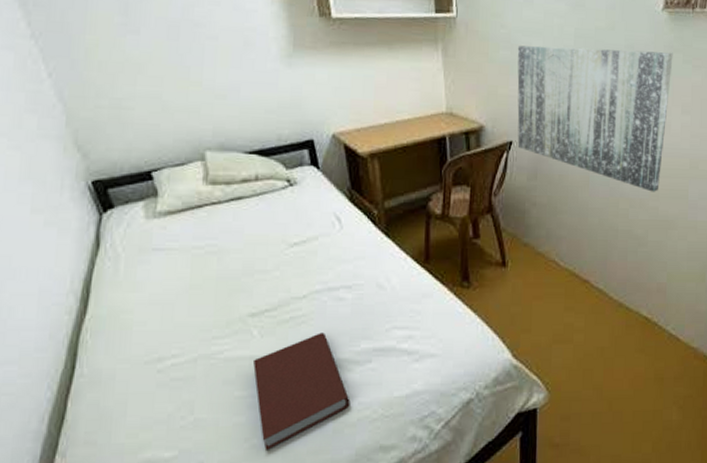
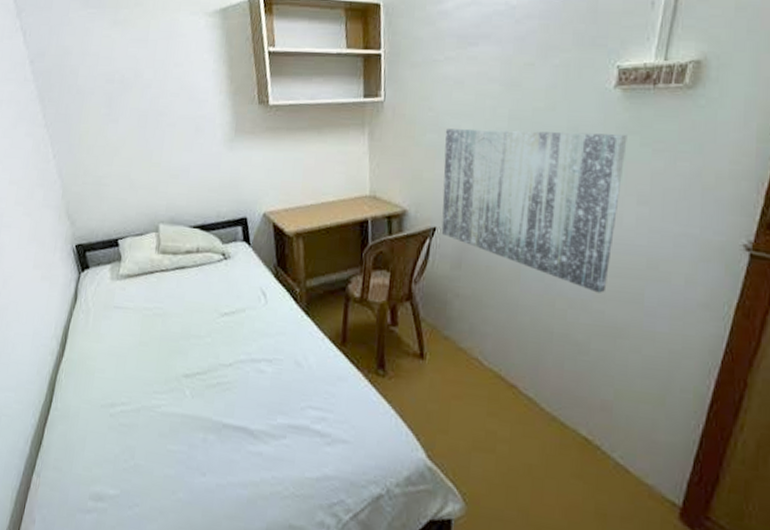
book: present [252,332,350,450] -> none [183,401,265,506]

